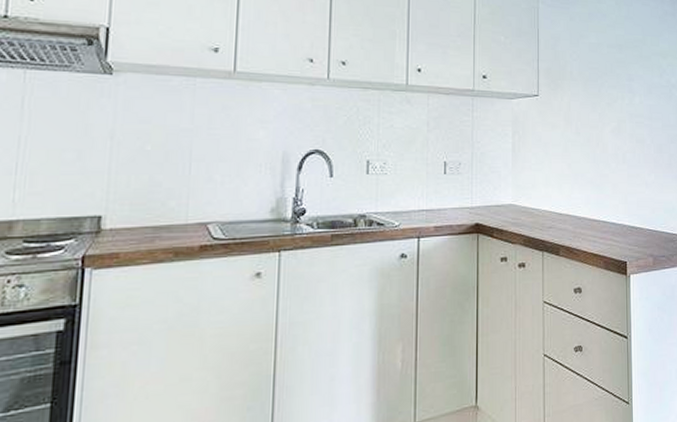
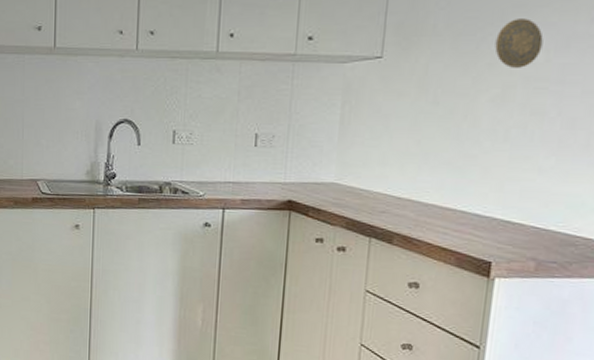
decorative plate: none [610,71,637,107] -> present [494,18,544,68]

